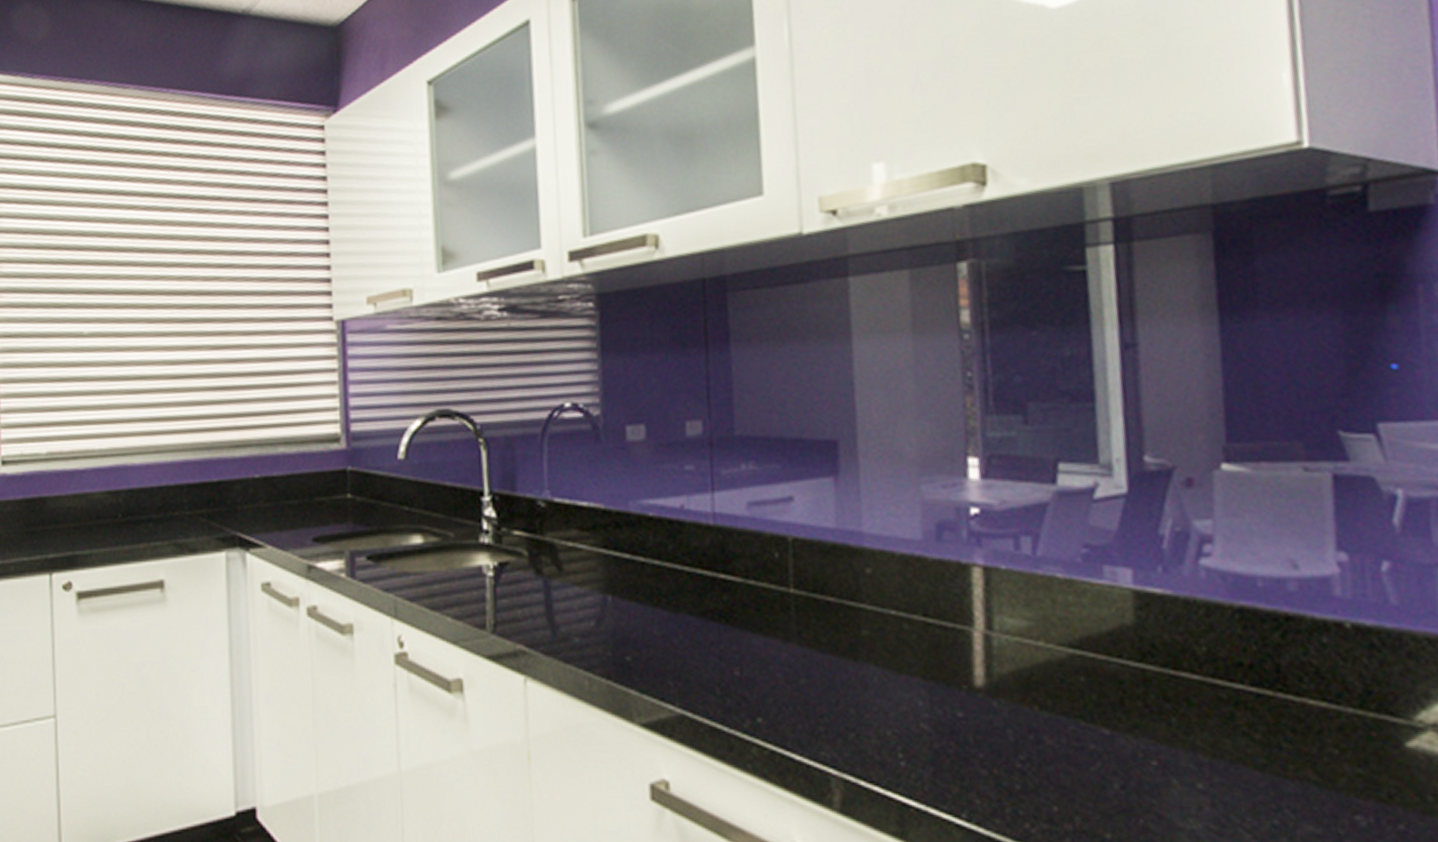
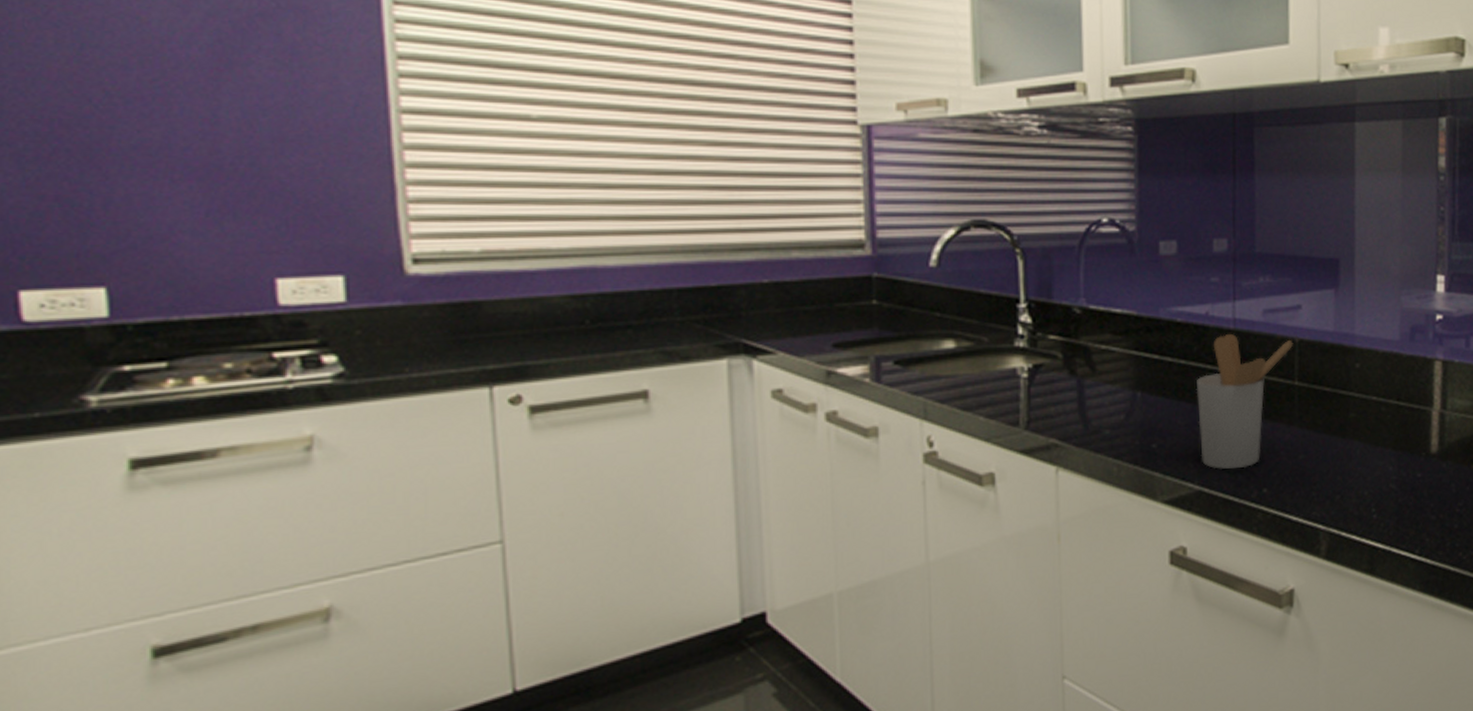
utensil holder: none [673,529,786,692] -> present [1196,333,1294,470]

